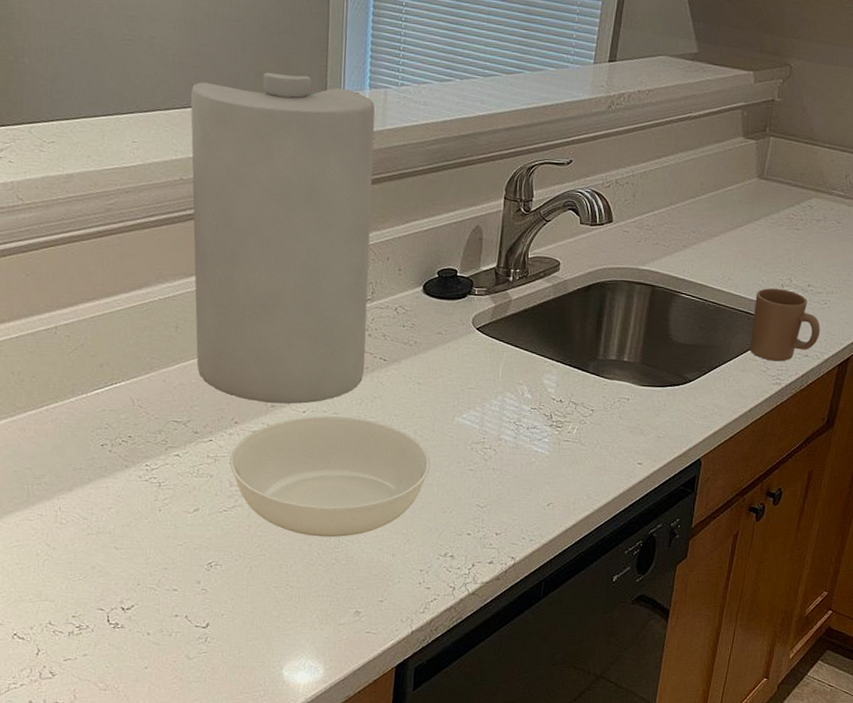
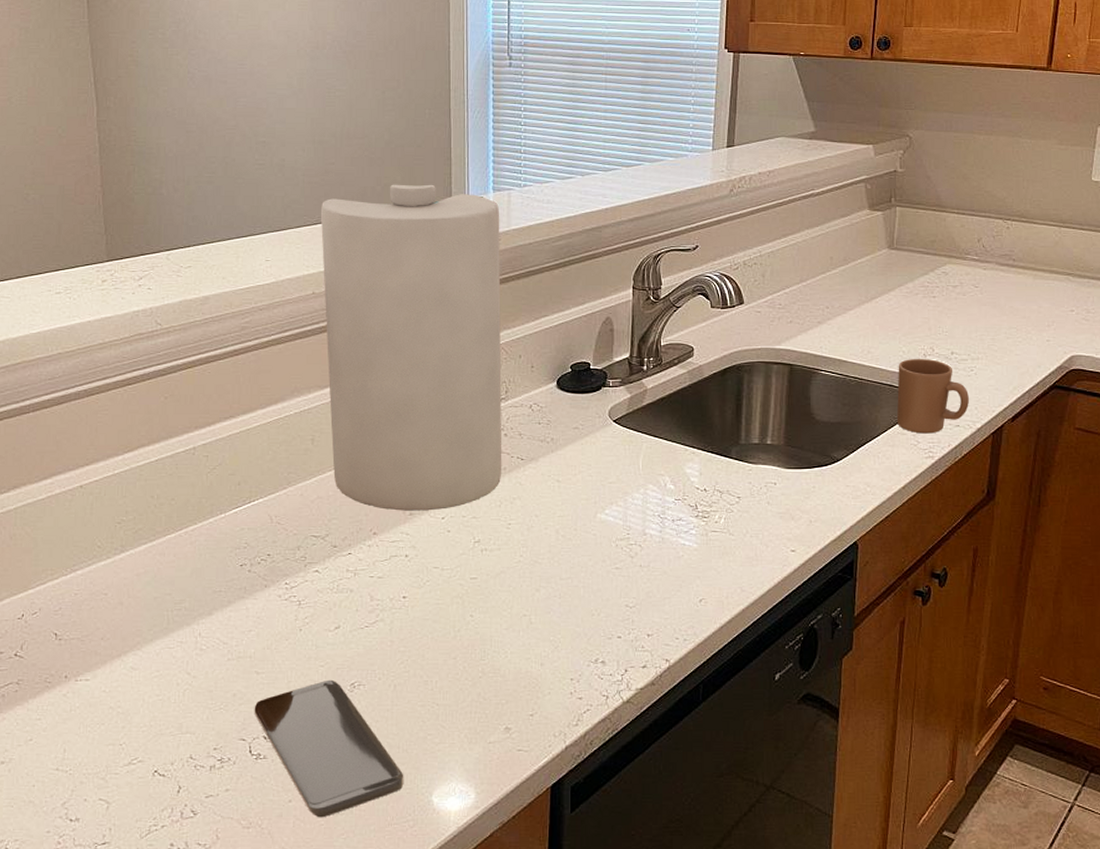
smartphone: none [112,558,257,684] -> present [254,679,404,818]
bowl: present [230,416,431,538] -> none [370,521,575,649]

